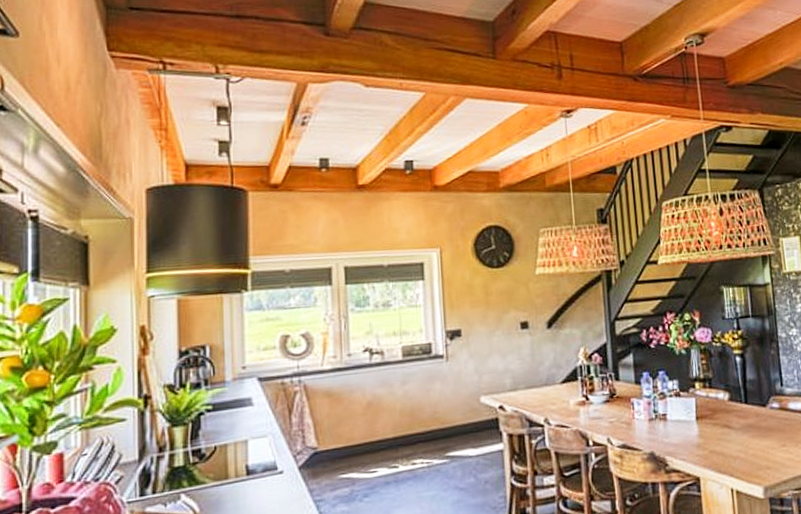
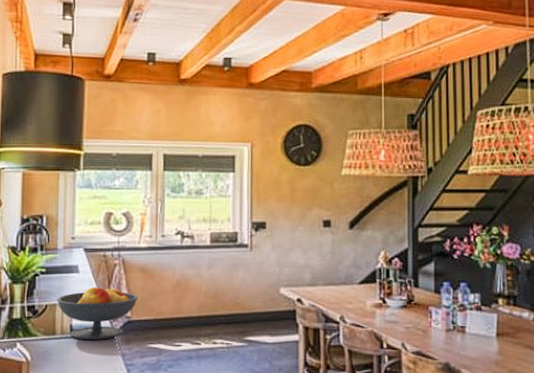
fruit bowl: none [228,417,324,481] -> present [57,286,138,340]

